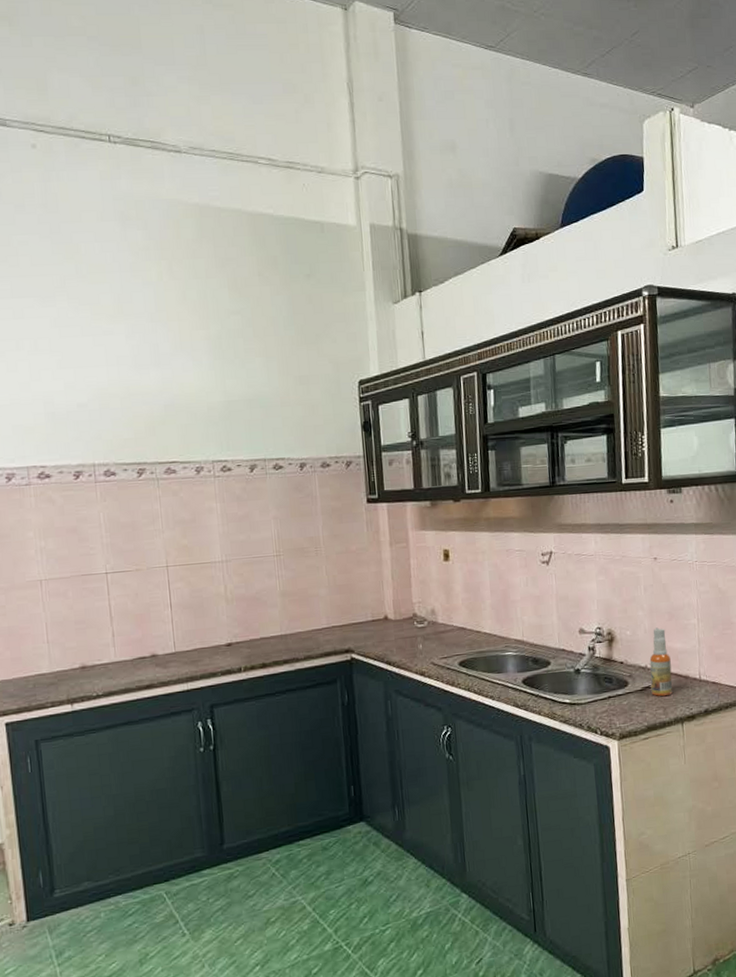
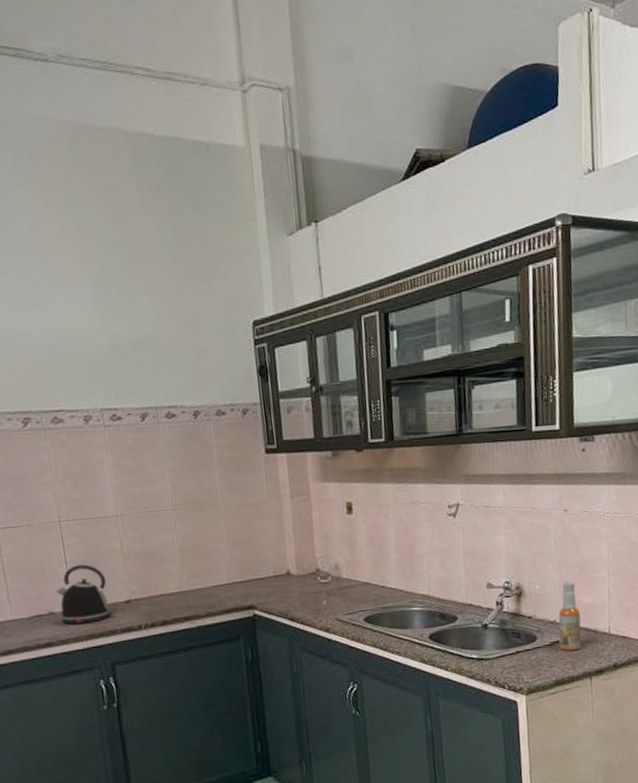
kettle: none [159,608,214,667] -> present [55,564,113,625]

